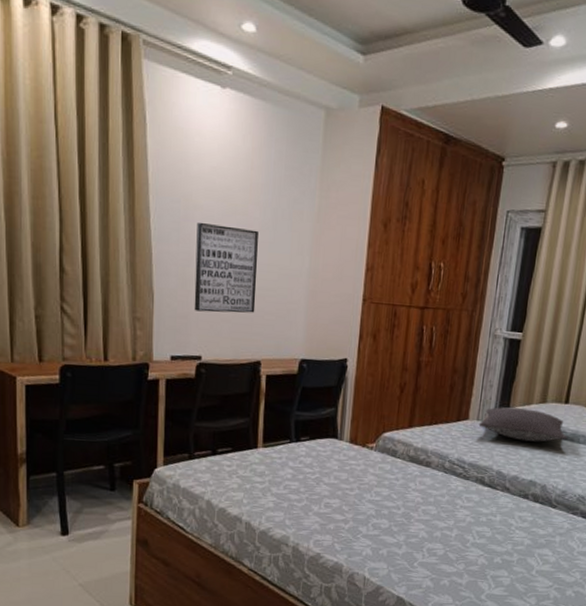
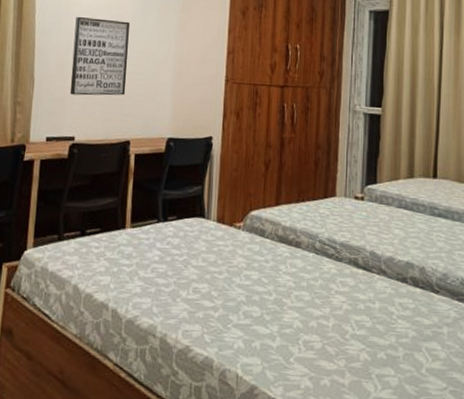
pillow: present [478,407,568,442] -> none [346,183,441,220]

